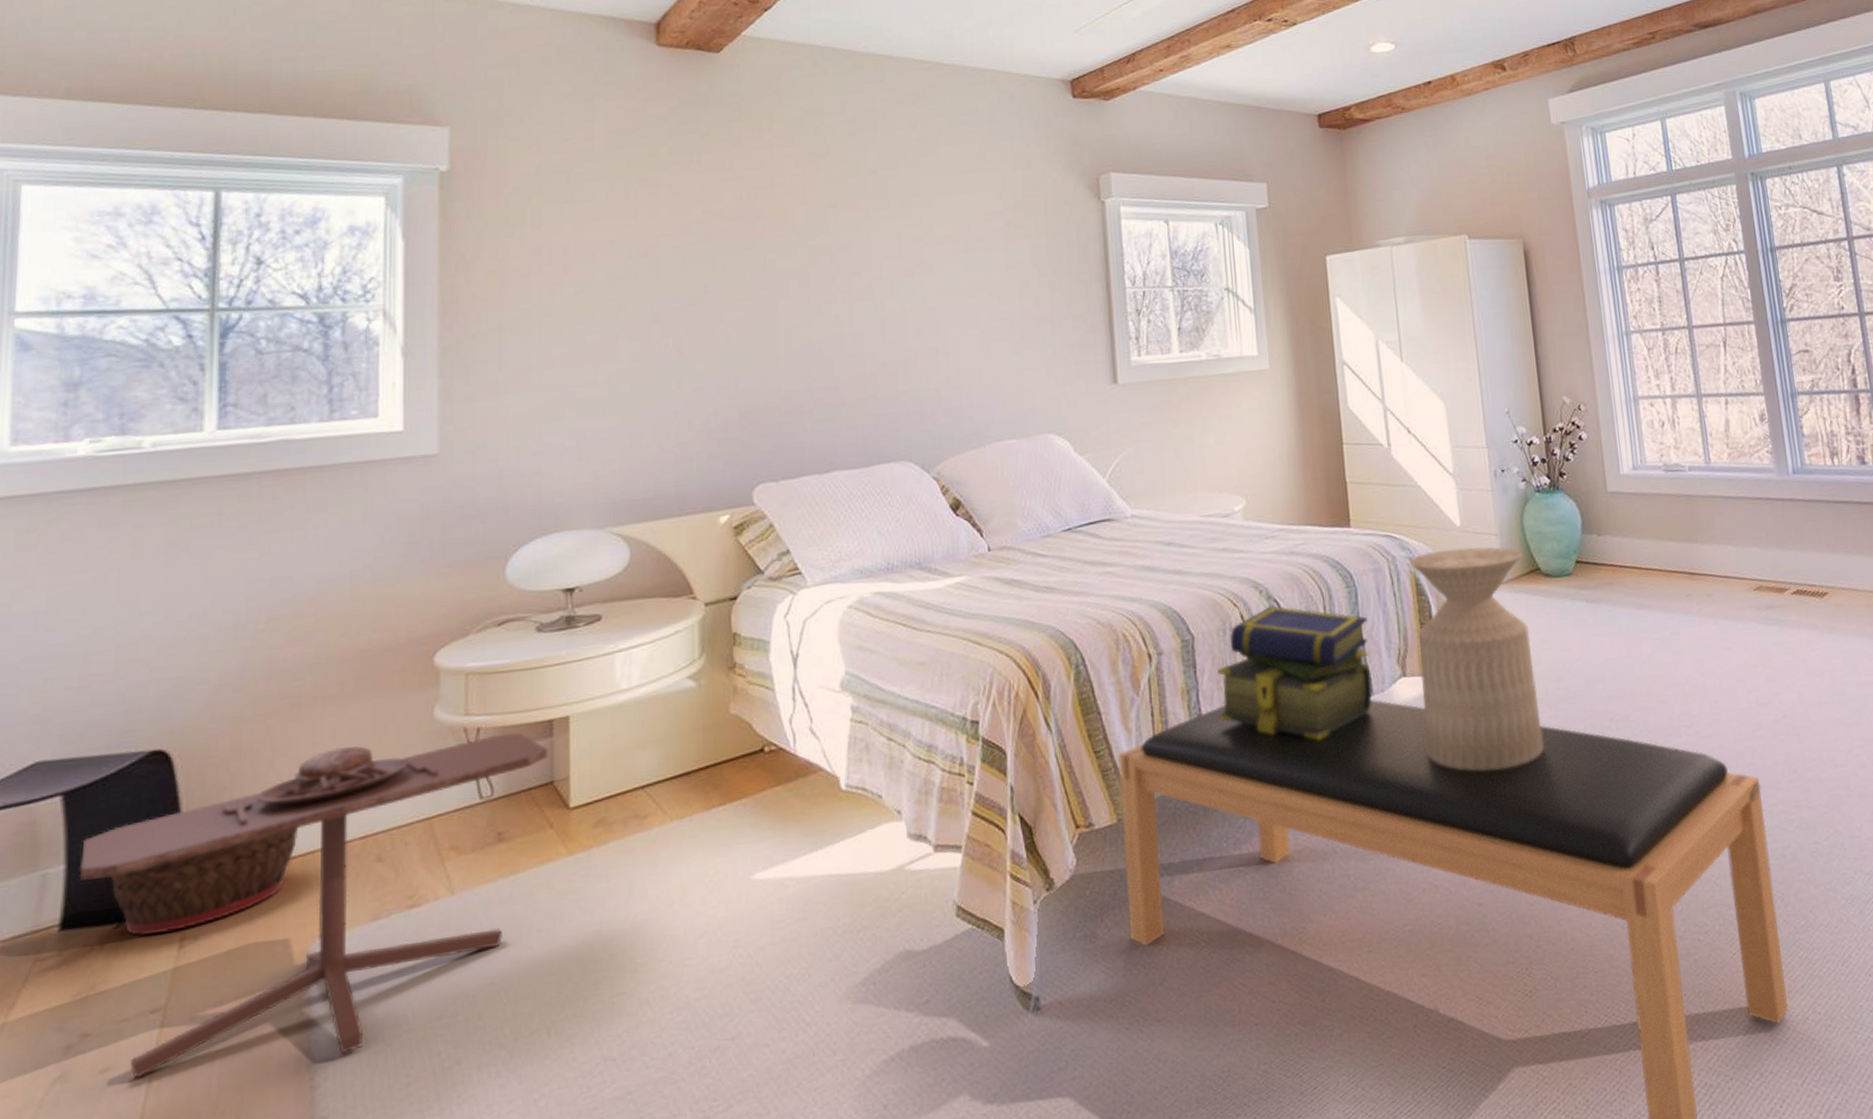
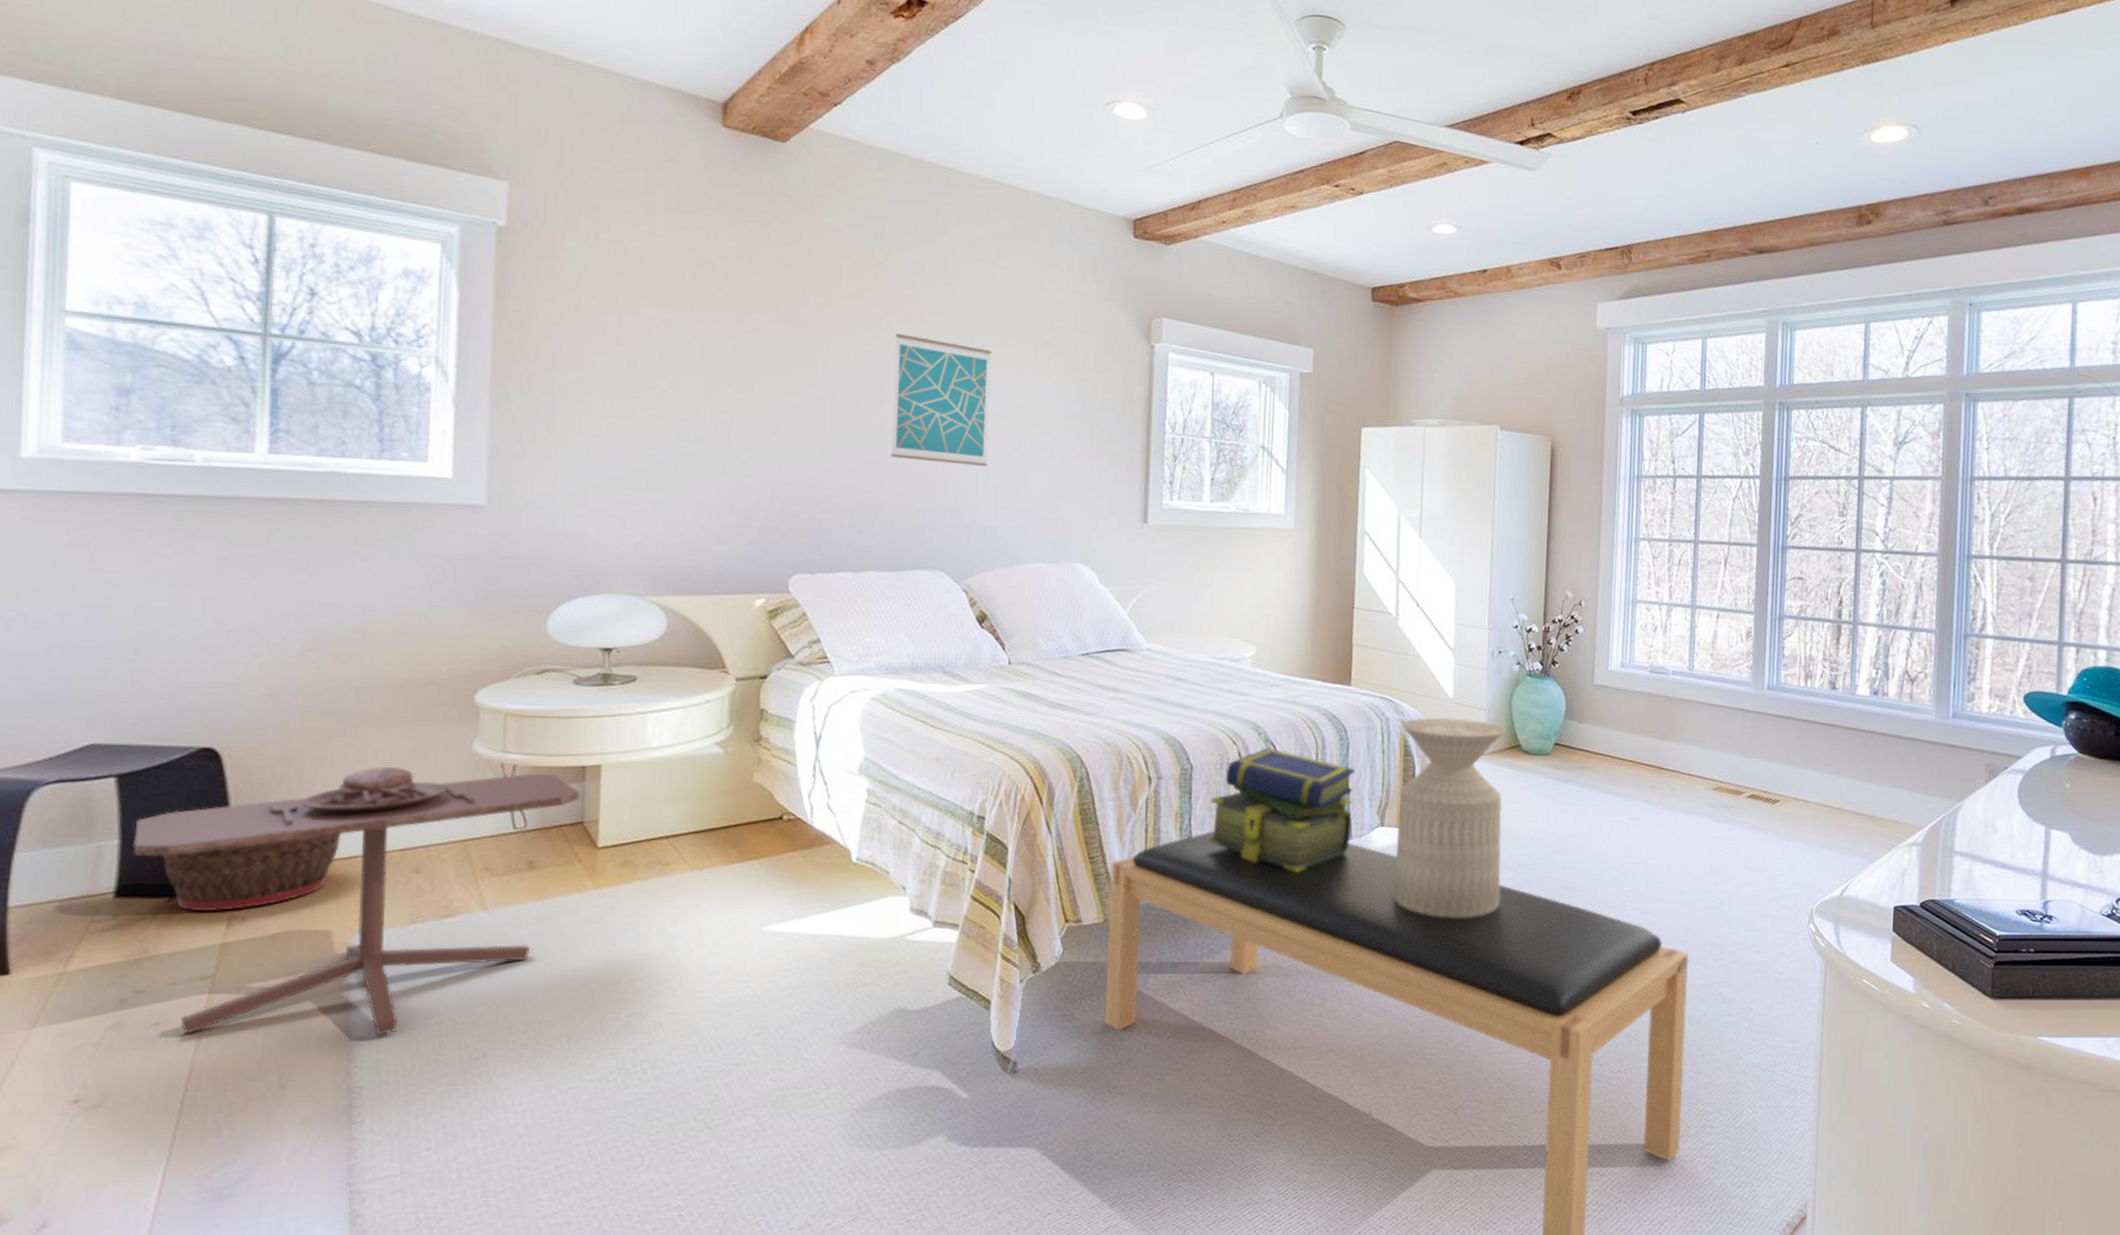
wall art: none [843,223,947,350] -> present [890,333,992,467]

